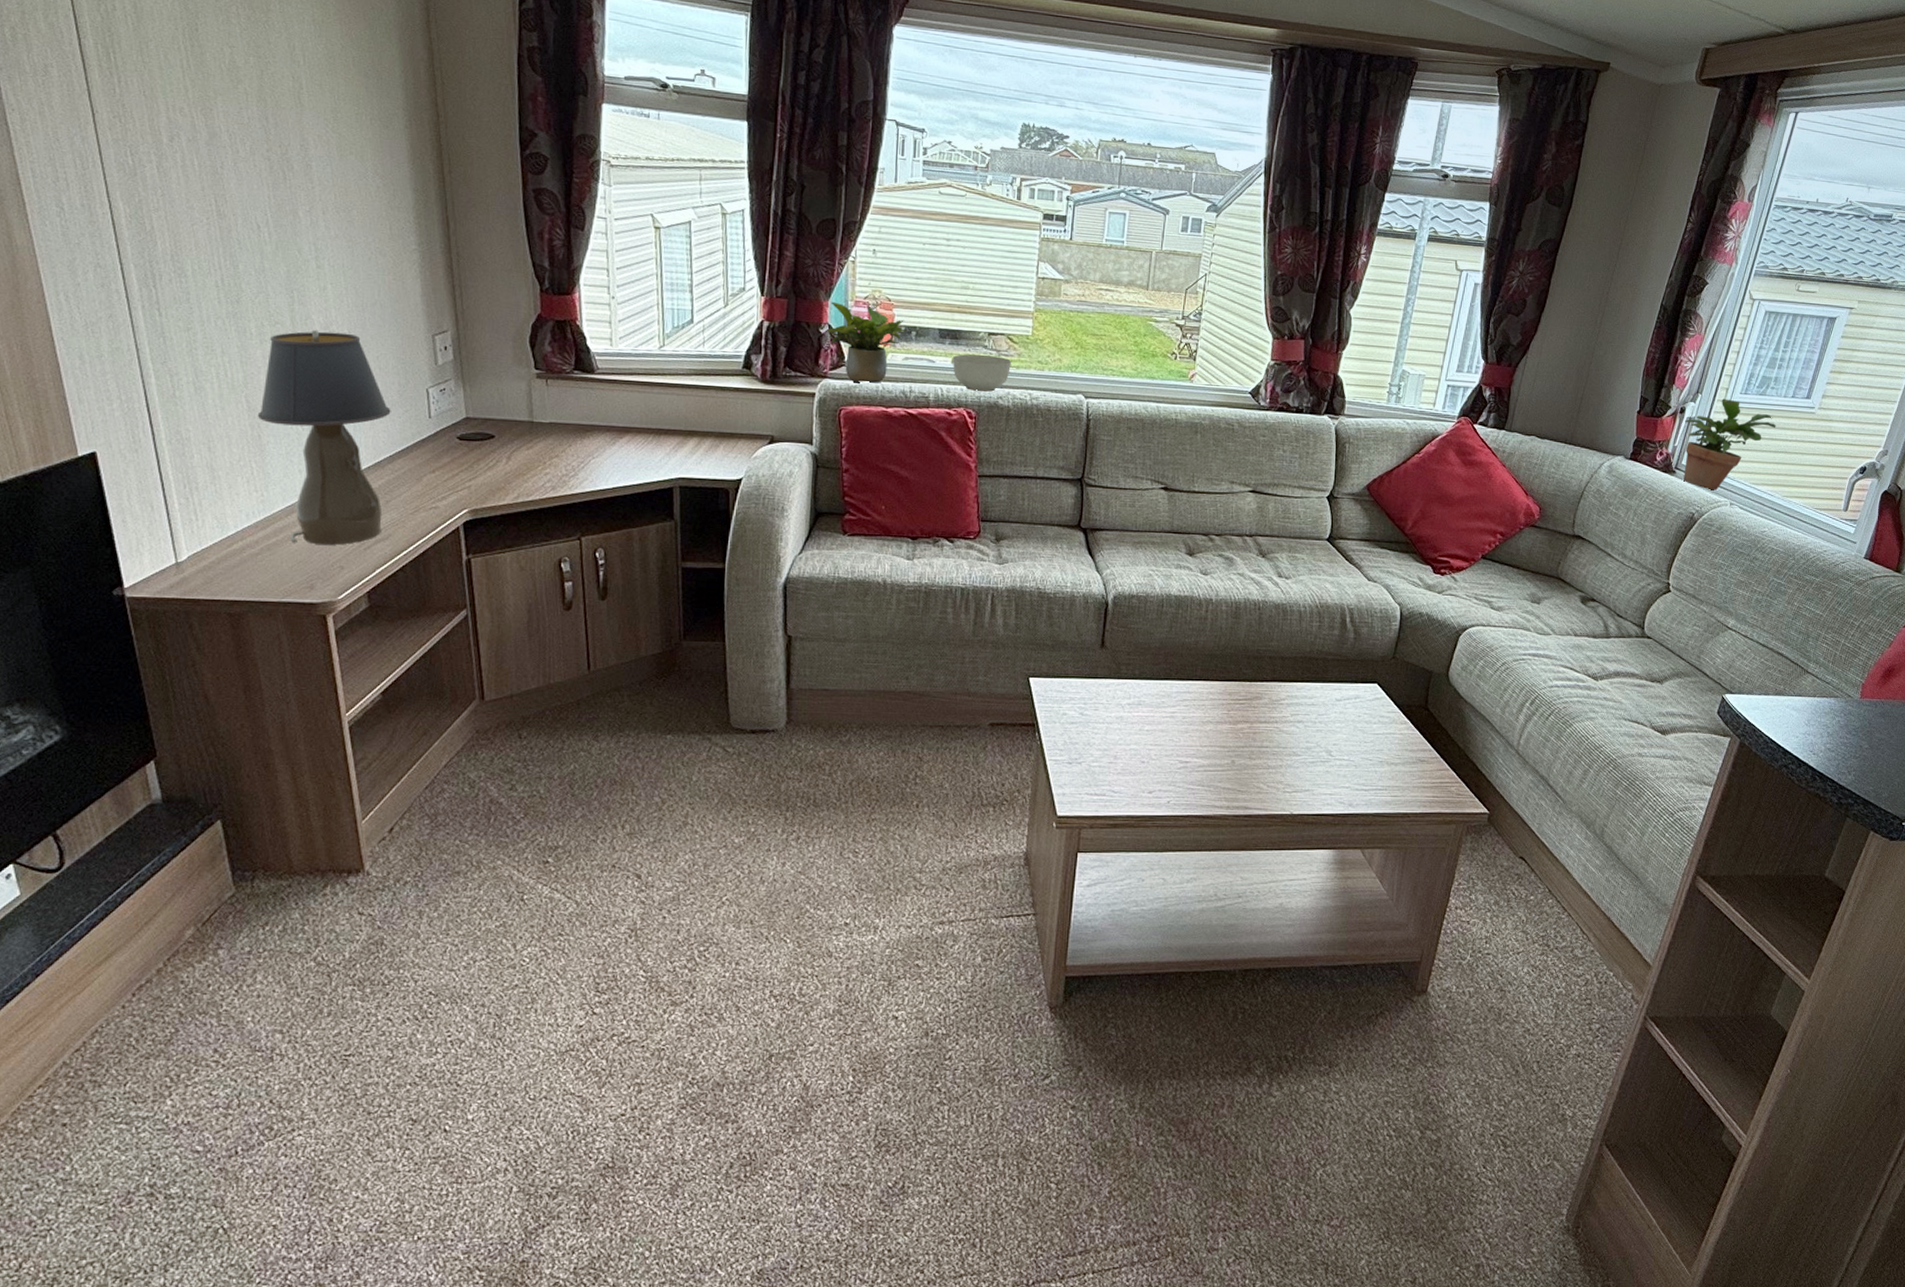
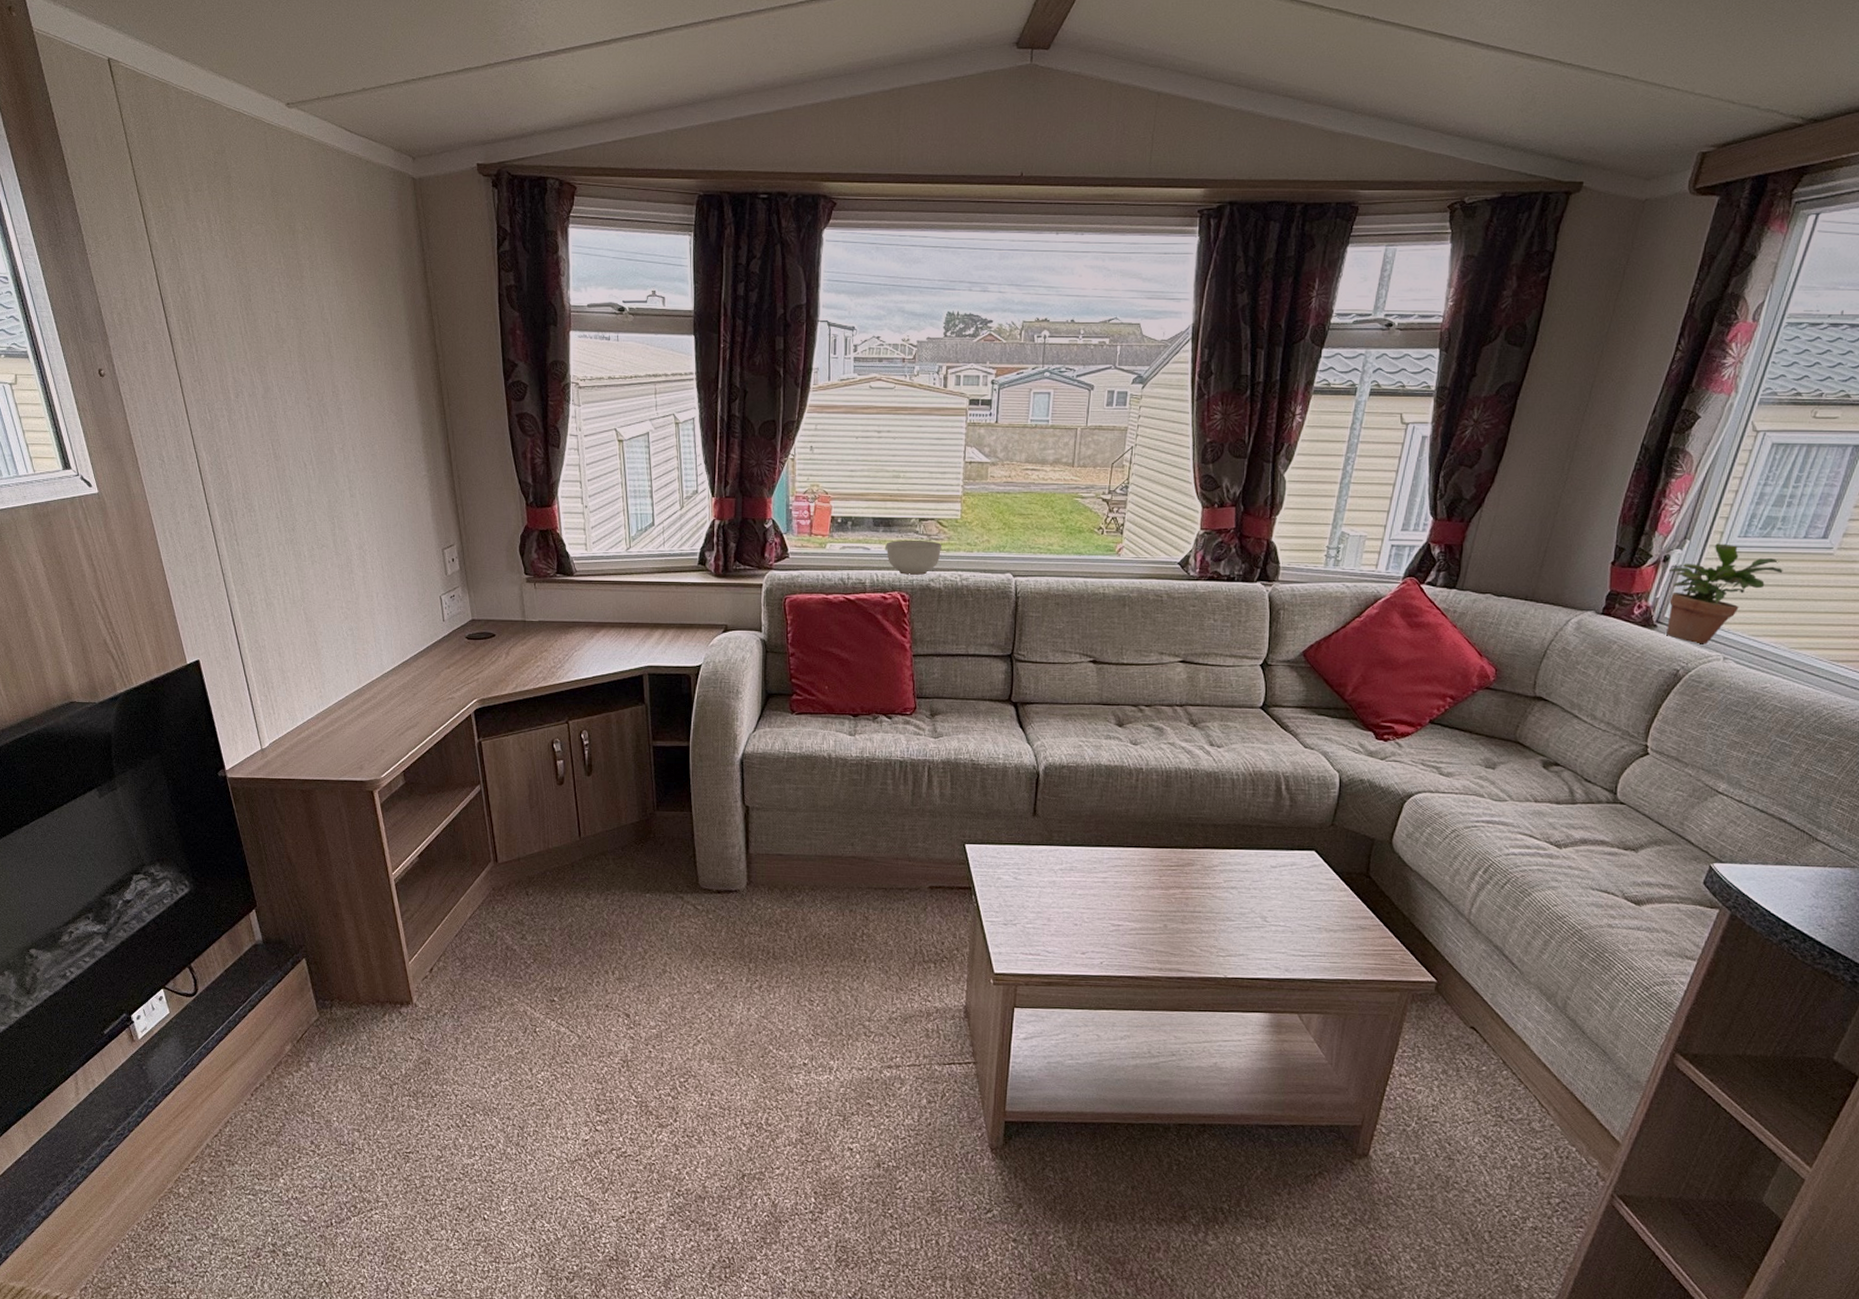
table lamp: present [257,329,391,545] -> none [313,550,414,732]
potted plant: present [827,301,906,383] -> none [771,498,843,572]

